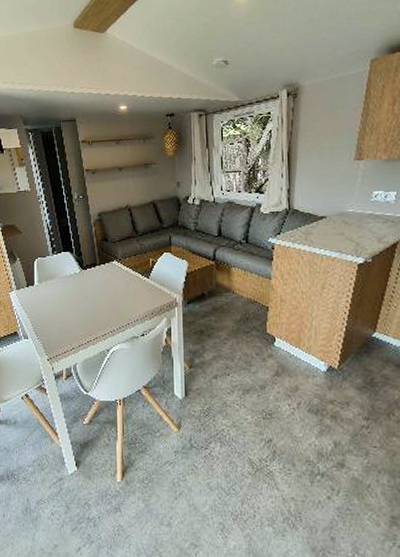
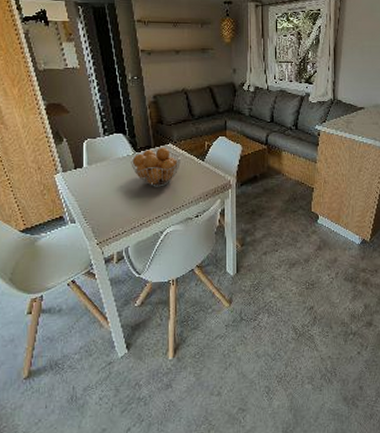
fruit basket: none [77,264,127,305] -> present [131,147,182,187]

